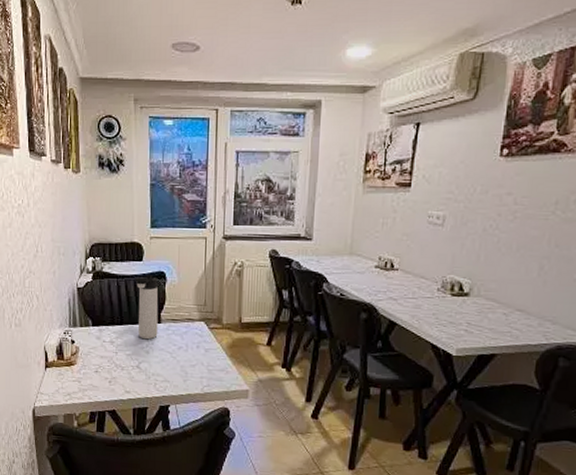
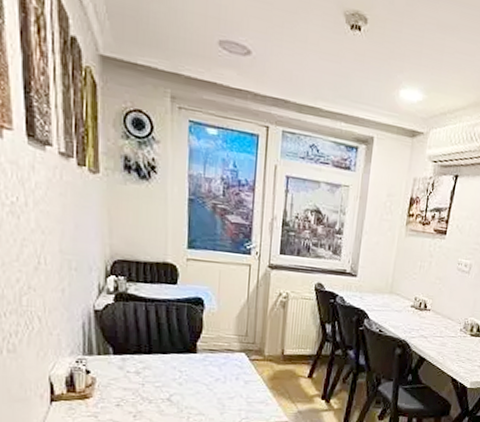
thermos bottle: present [135,275,159,340] -> none [167,300,195,371]

